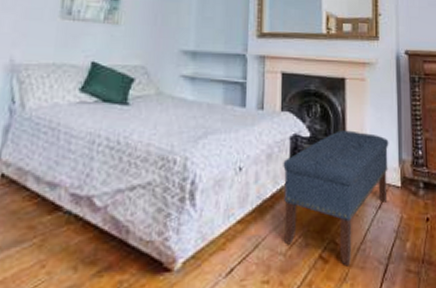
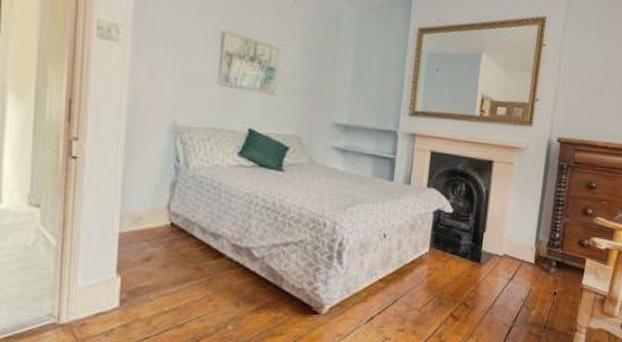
bench: present [283,130,389,266] -> none [420,209,529,325]

